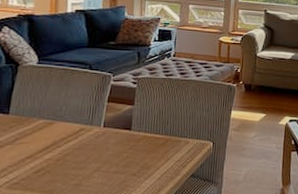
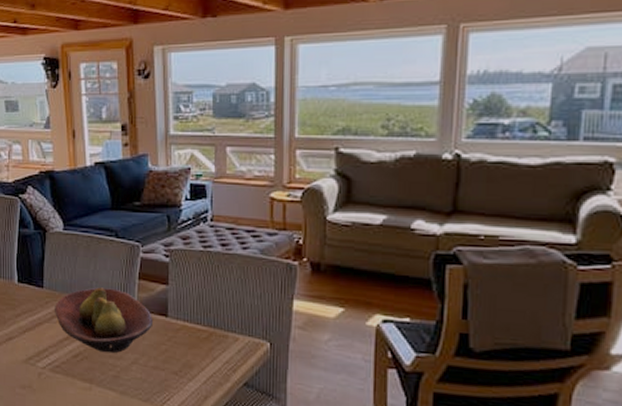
fruit bowl: none [19,110,118,166] -> present [55,287,154,354]

